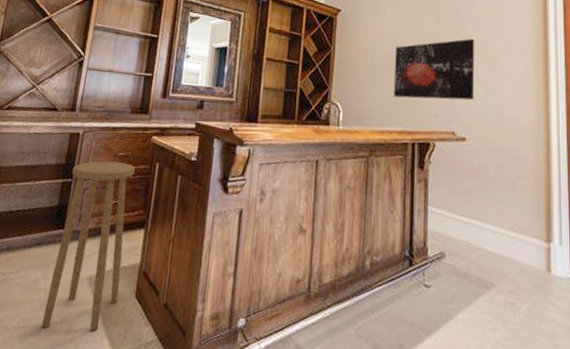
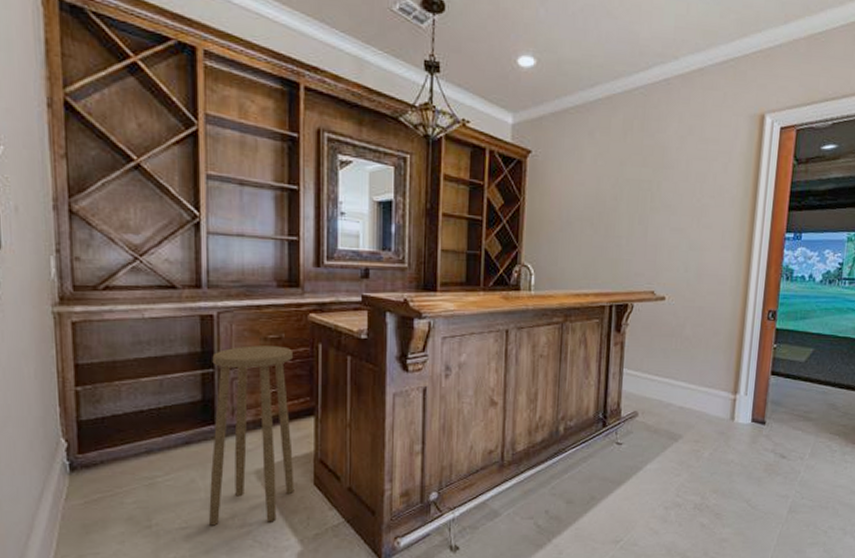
wall art: present [393,38,475,100] -> none [590,185,682,257]

